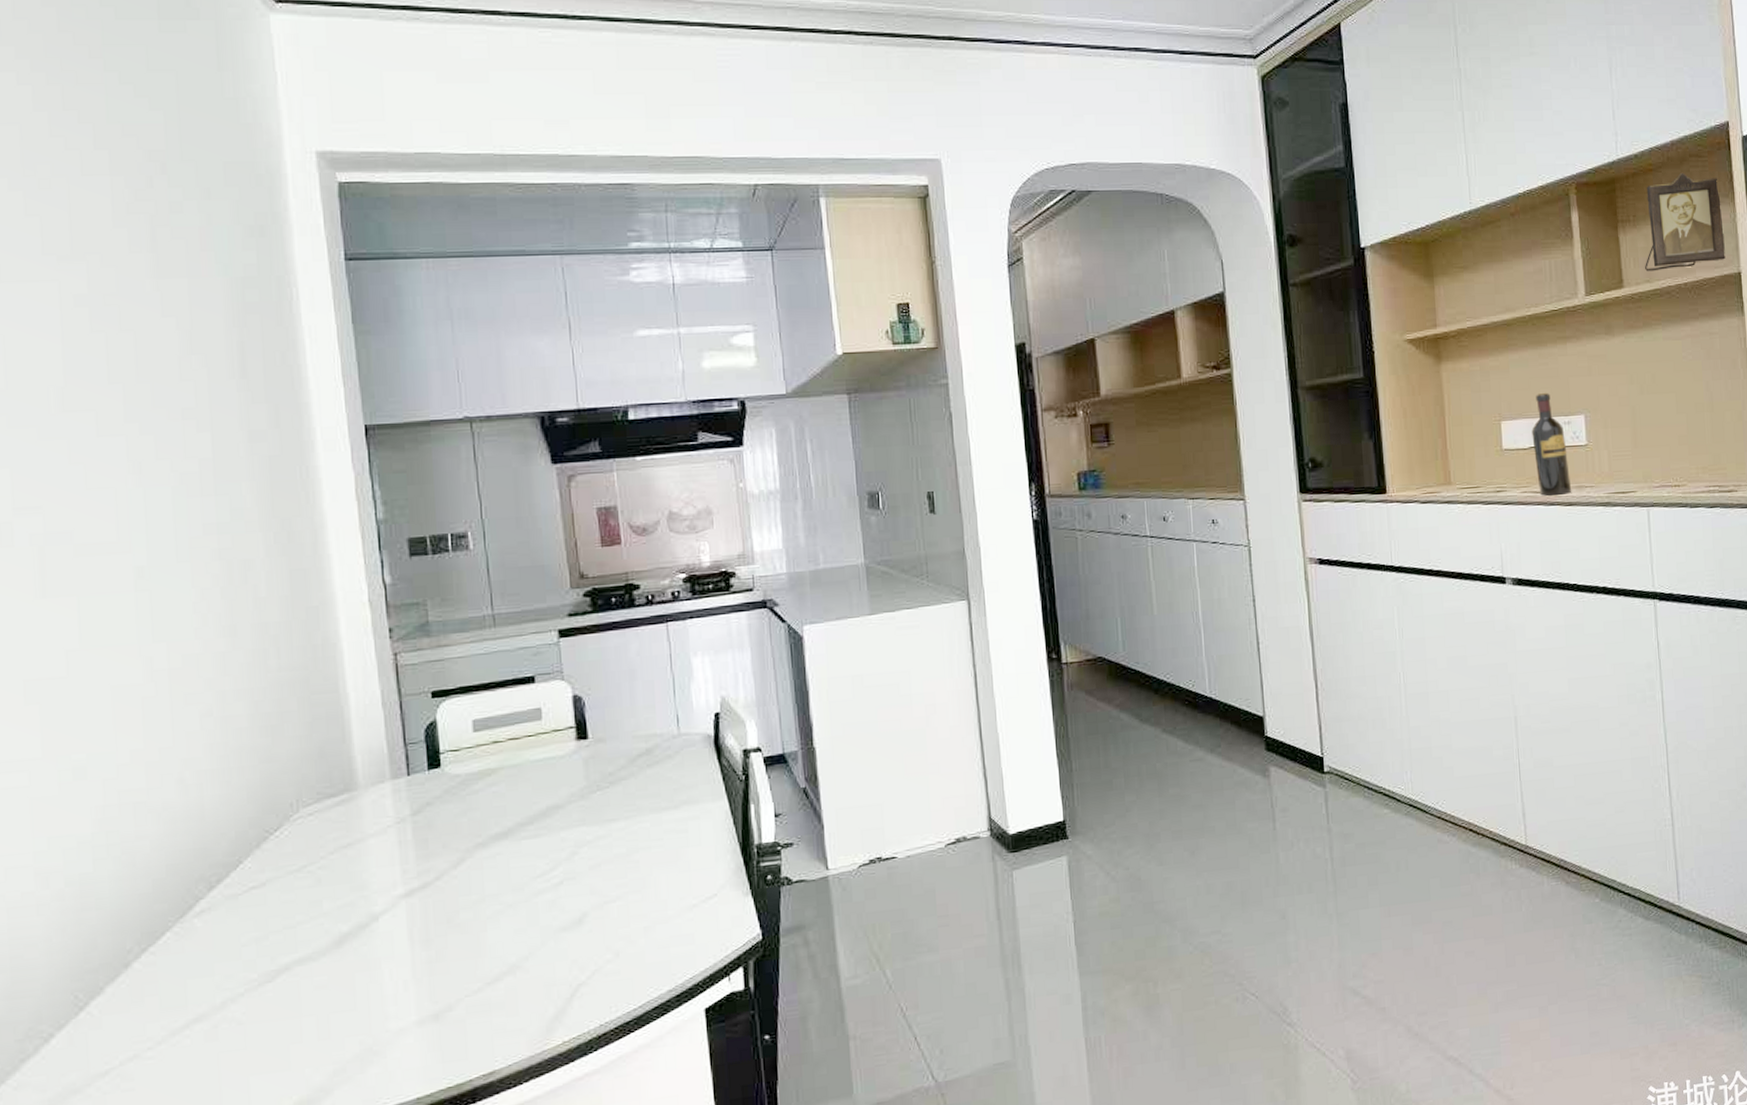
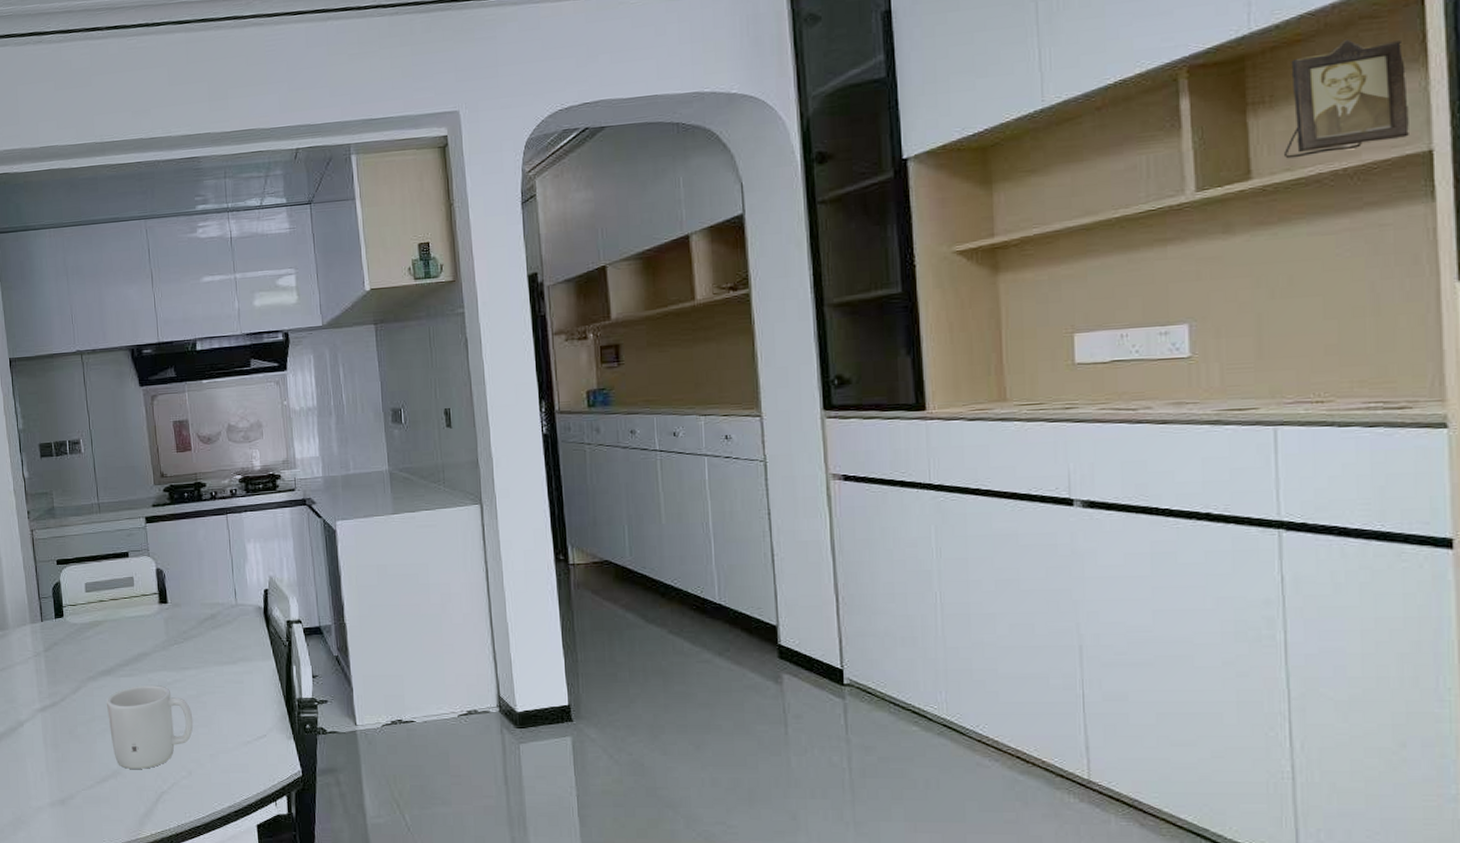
mug: none [501,845,622,960] -> present [106,684,194,769]
wine bottle: present [1532,392,1572,496] -> none [1115,300,1167,413]

